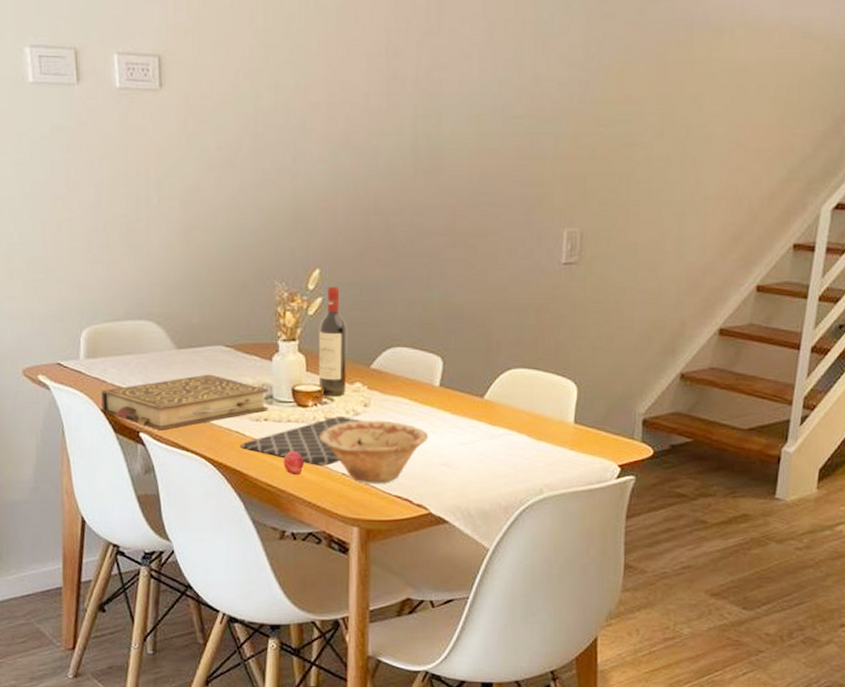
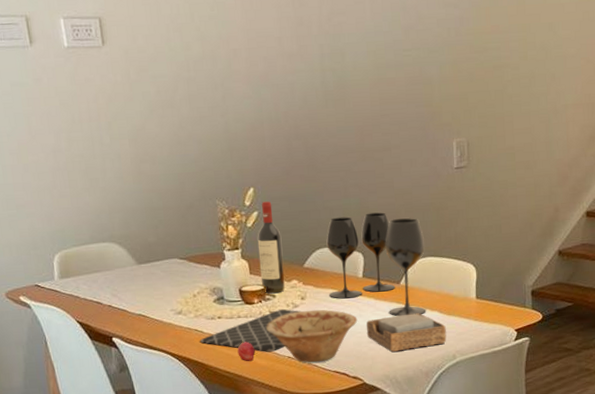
book: present [101,374,269,431] -> none [76,283,221,335]
wine glass: none [398,310,478,410] -> present [326,212,396,299]
napkin holder: none [438,435,534,479] -> present [366,313,447,352]
wineglass: none [467,319,518,437] -> present [385,218,427,317]

